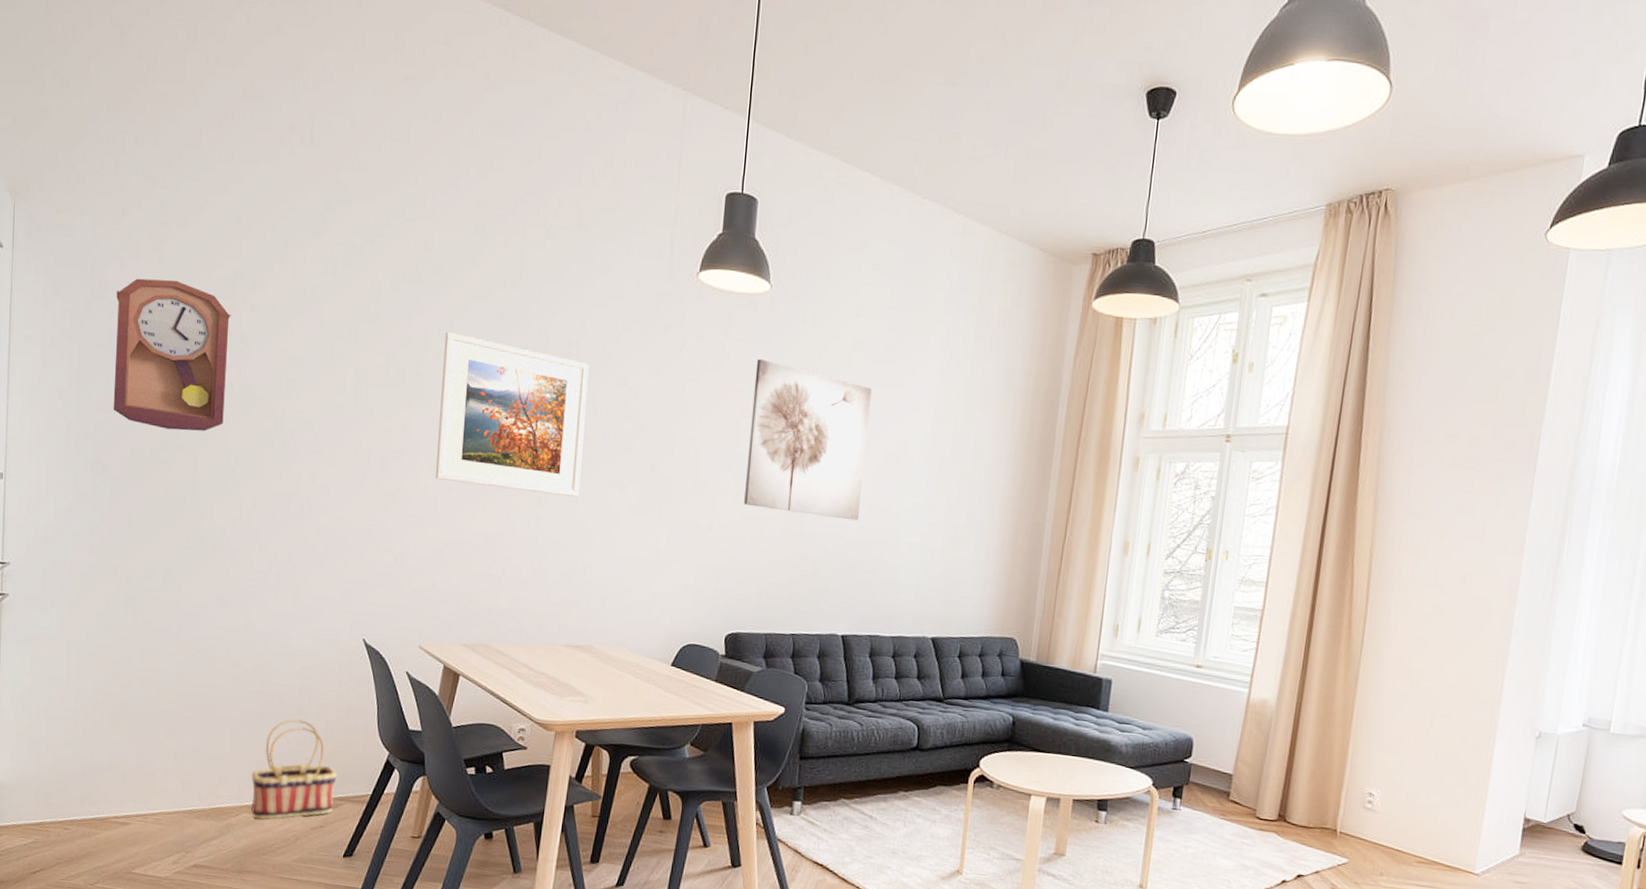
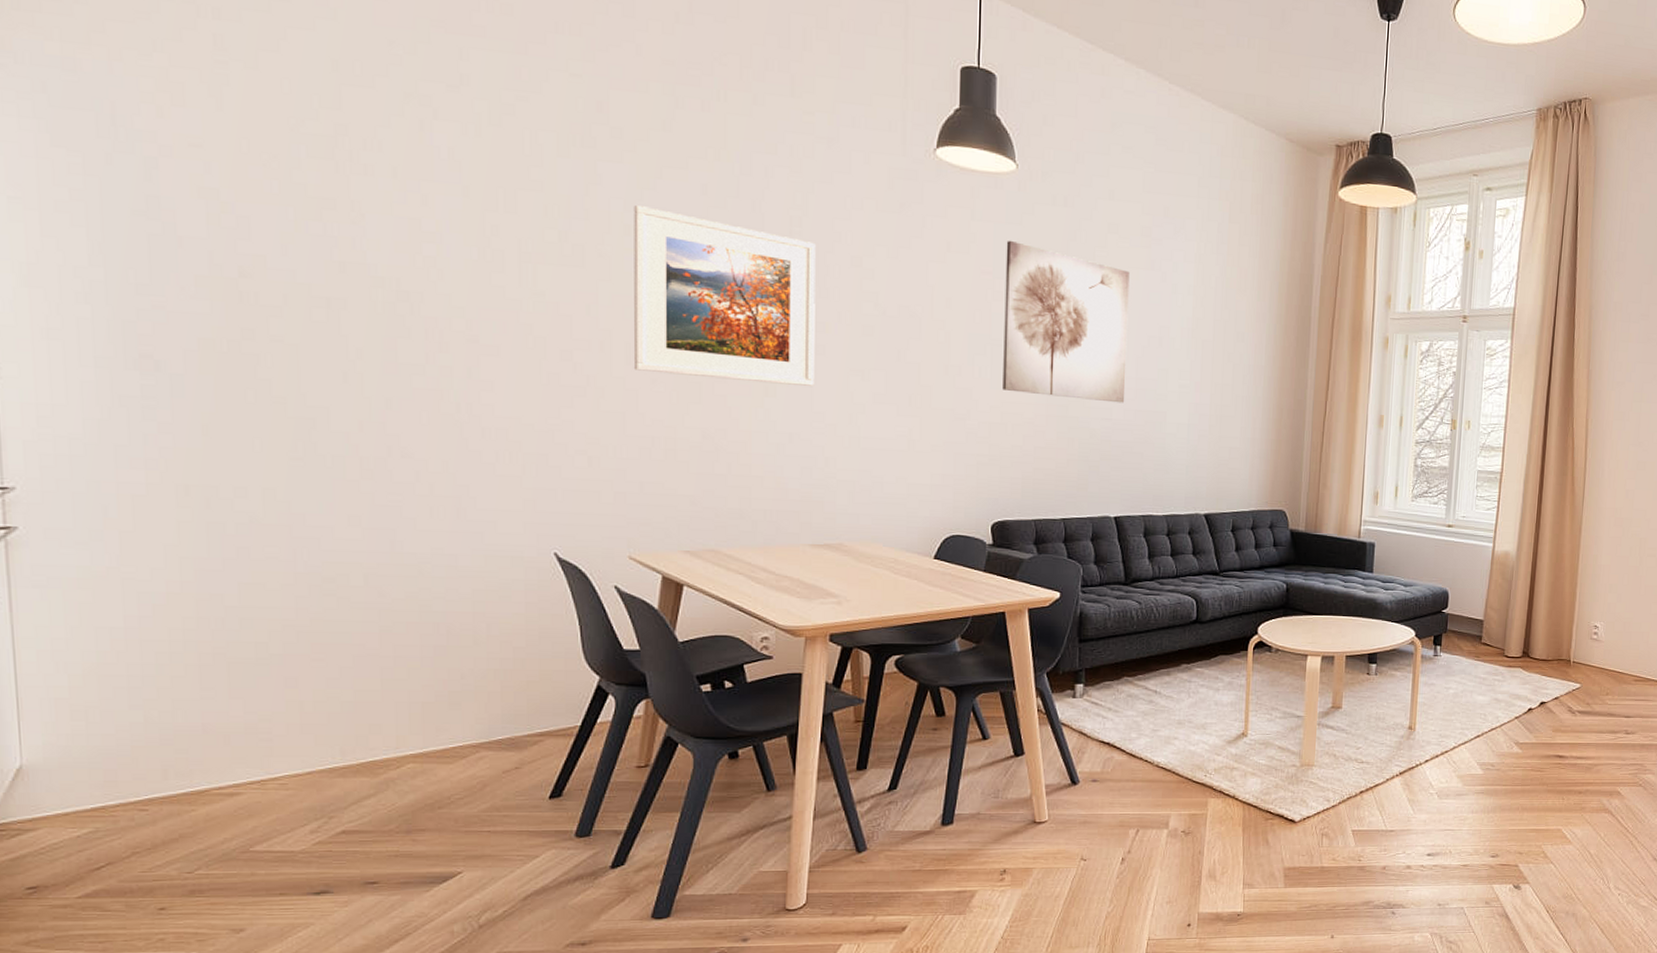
pendulum clock: present [113,278,231,431] -> none [154,129,335,318]
basket: present [251,719,337,820] -> none [415,650,533,769]

